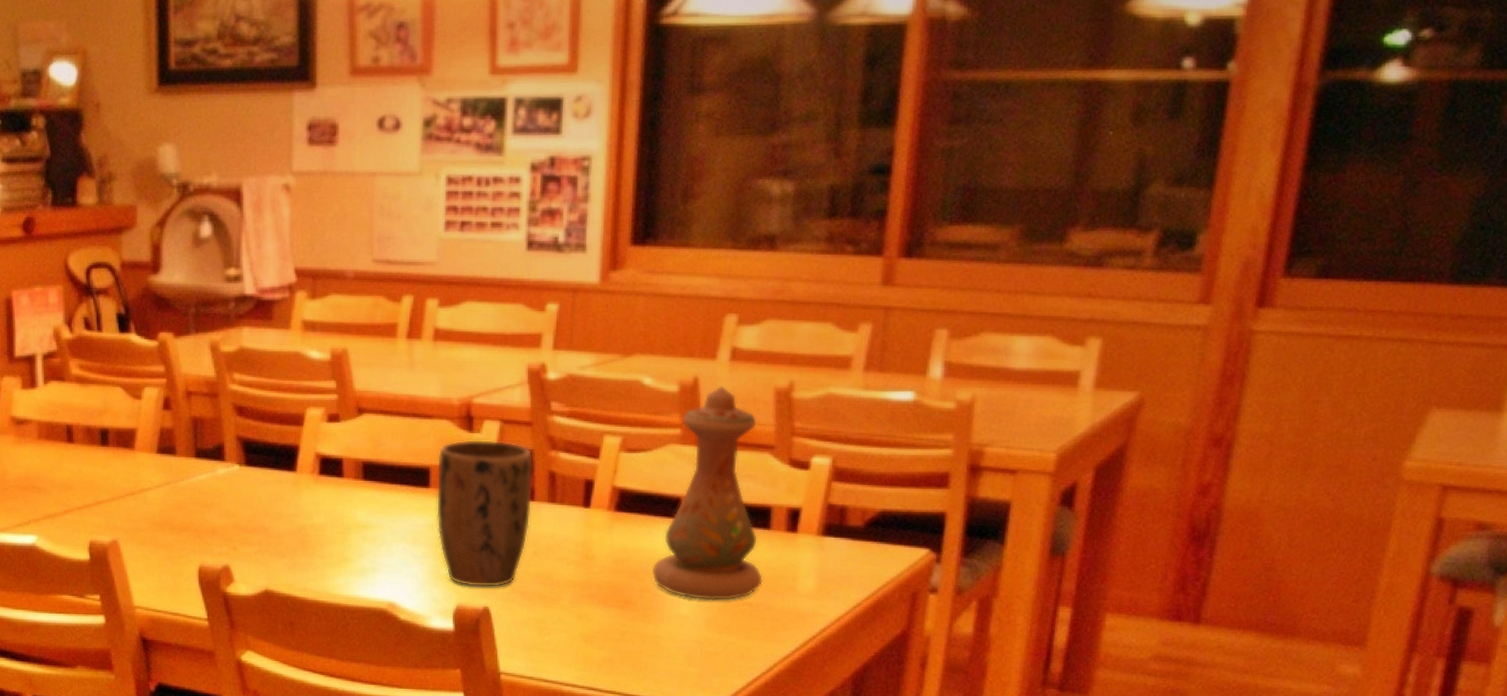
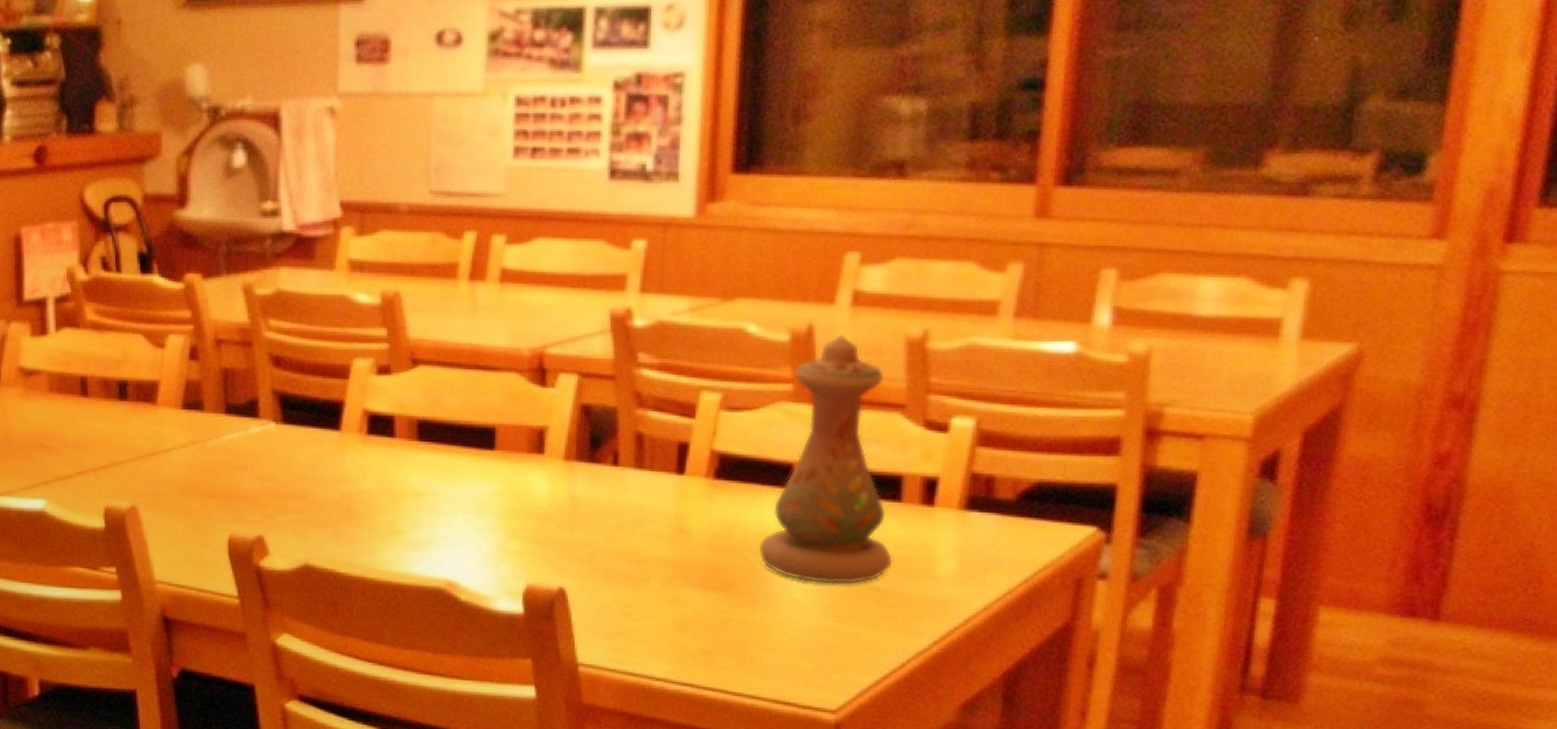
plant pot: present [436,439,534,588] -> none [502,394,617,566]

